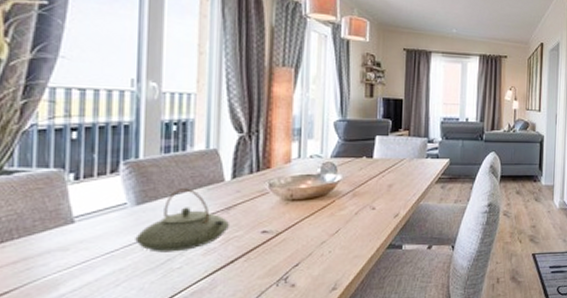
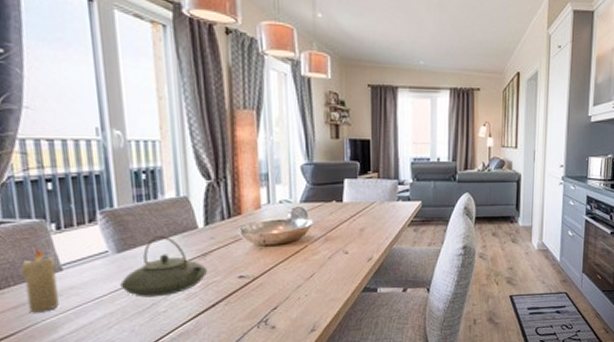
candle: none [29,199,68,269] -> present [21,248,59,313]

